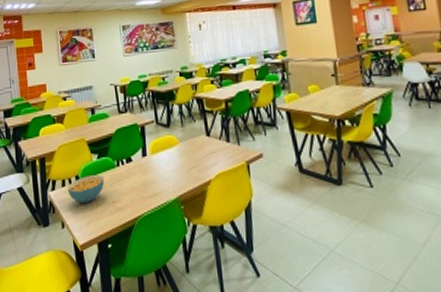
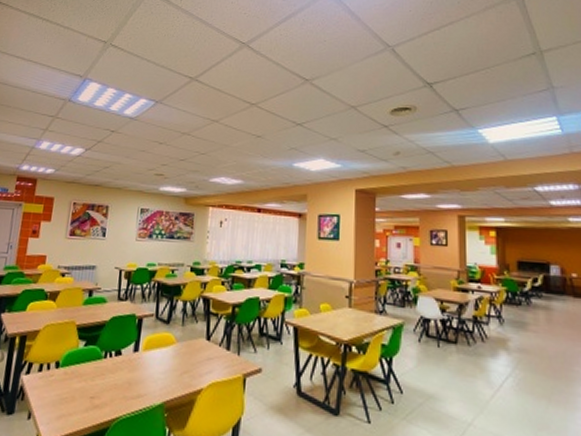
cereal bowl: present [68,175,105,204] -> none [43,363,88,395]

